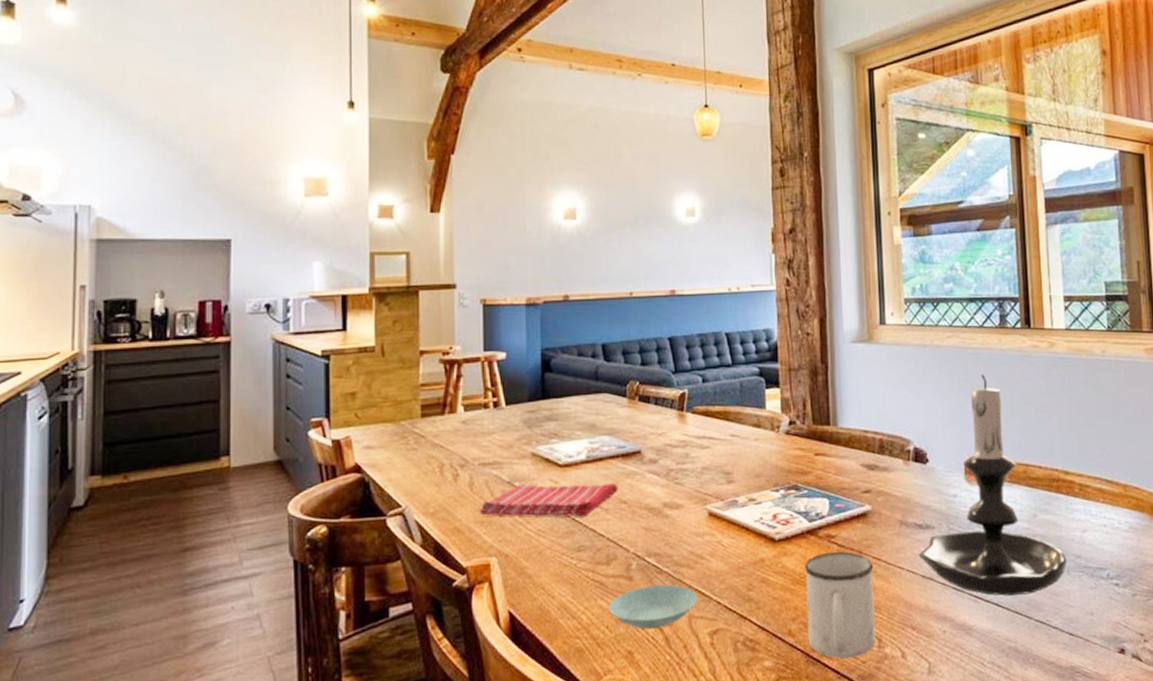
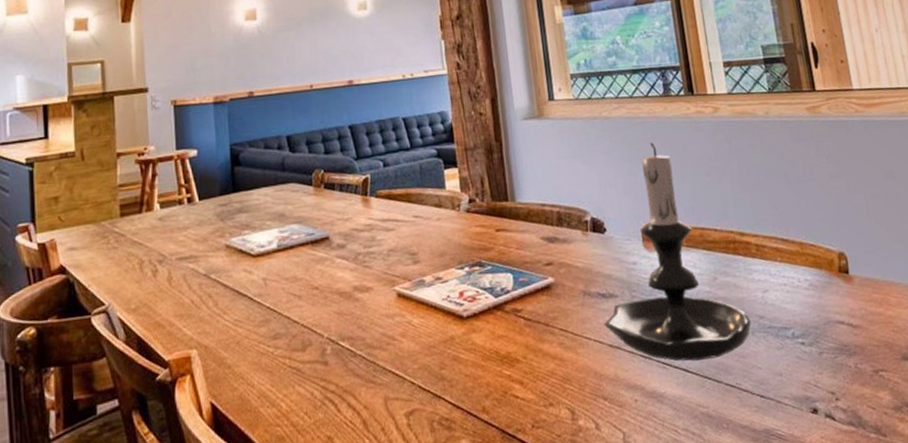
dish towel: present [479,483,619,517] -> none [178,270,310,309]
saucer: present [609,584,697,629] -> none [307,367,392,414]
mug: present [804,551,876,659] -> none [493,325,569,434]

